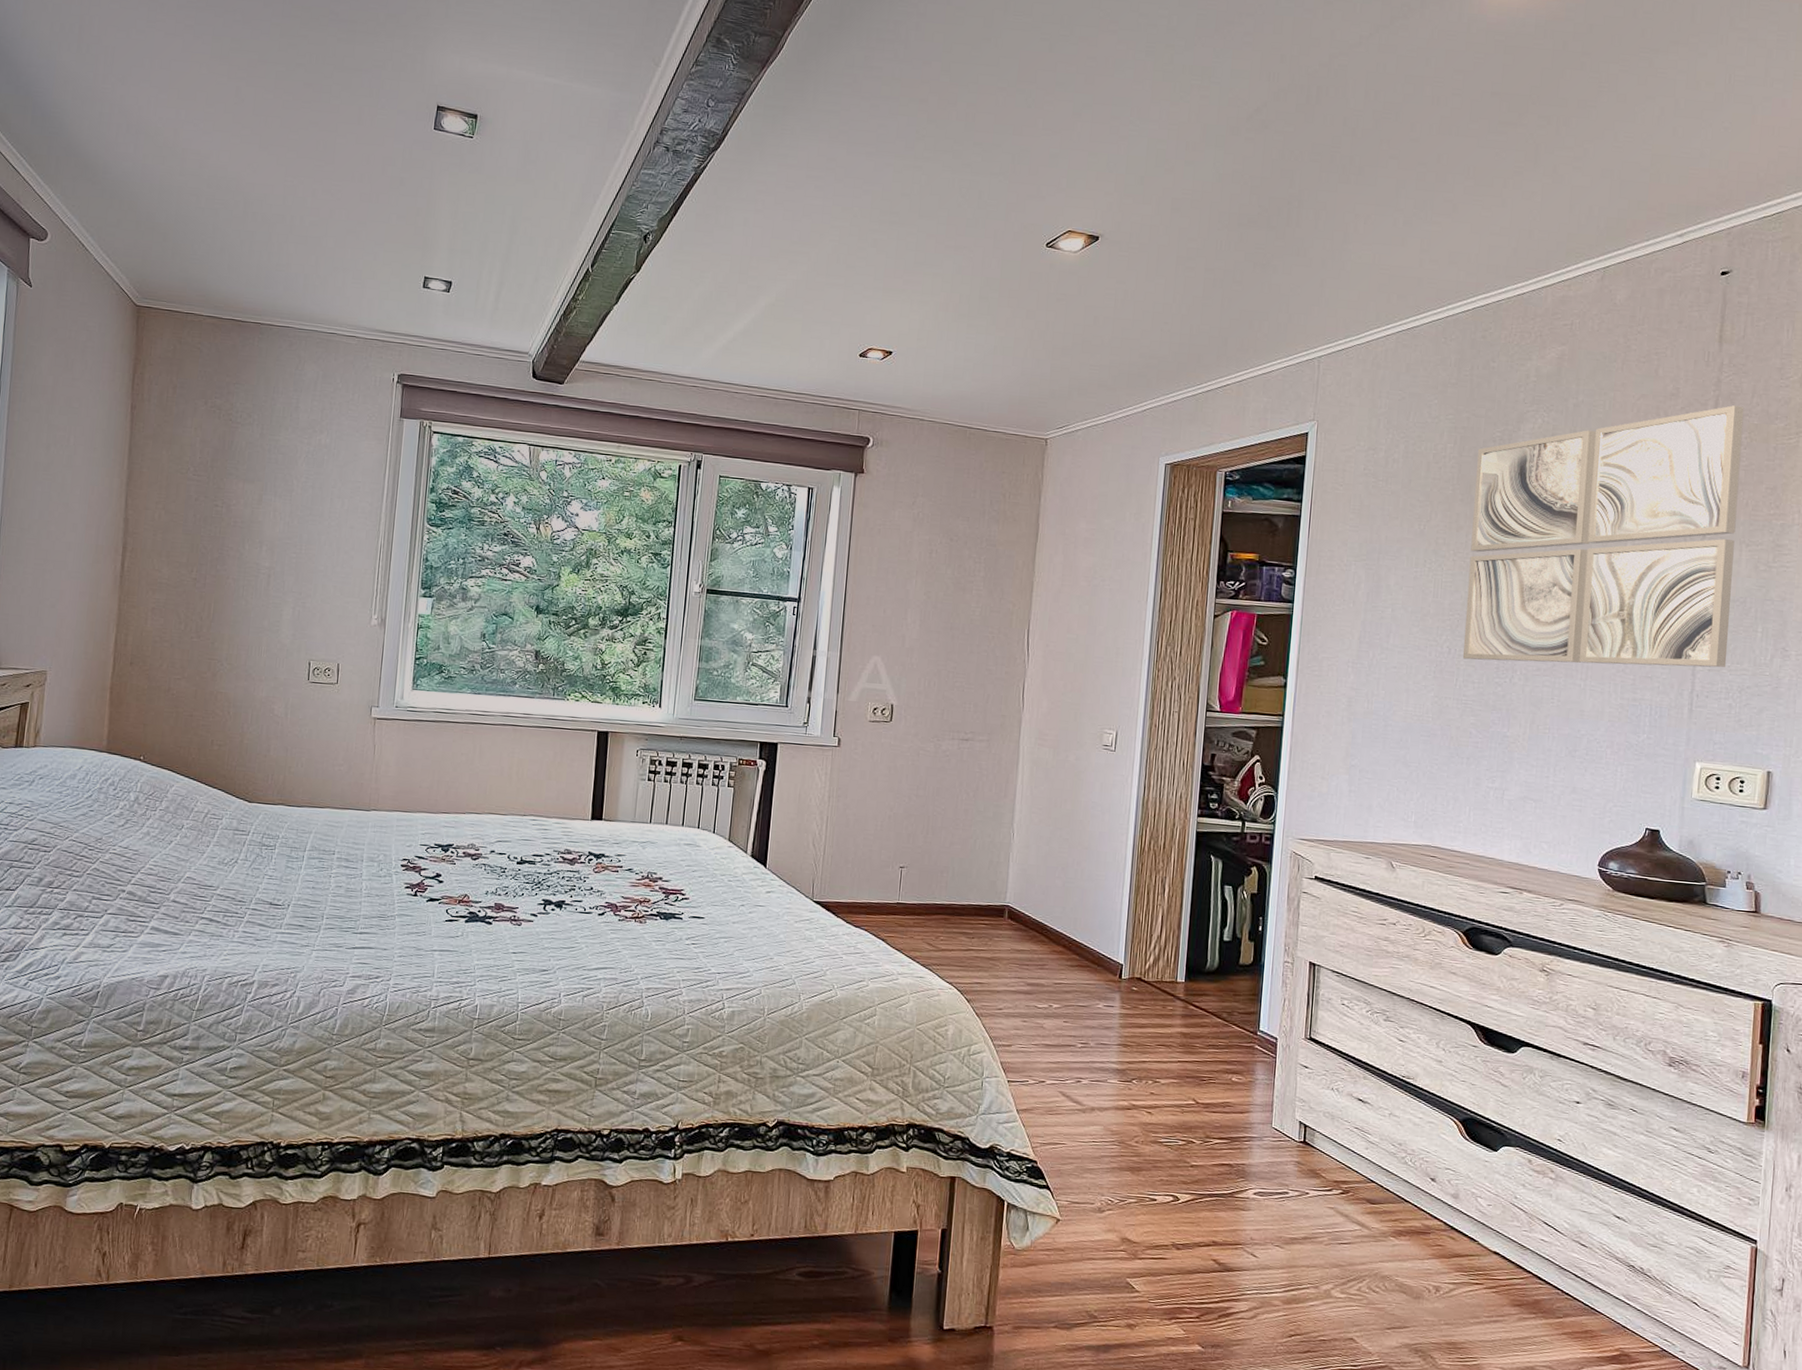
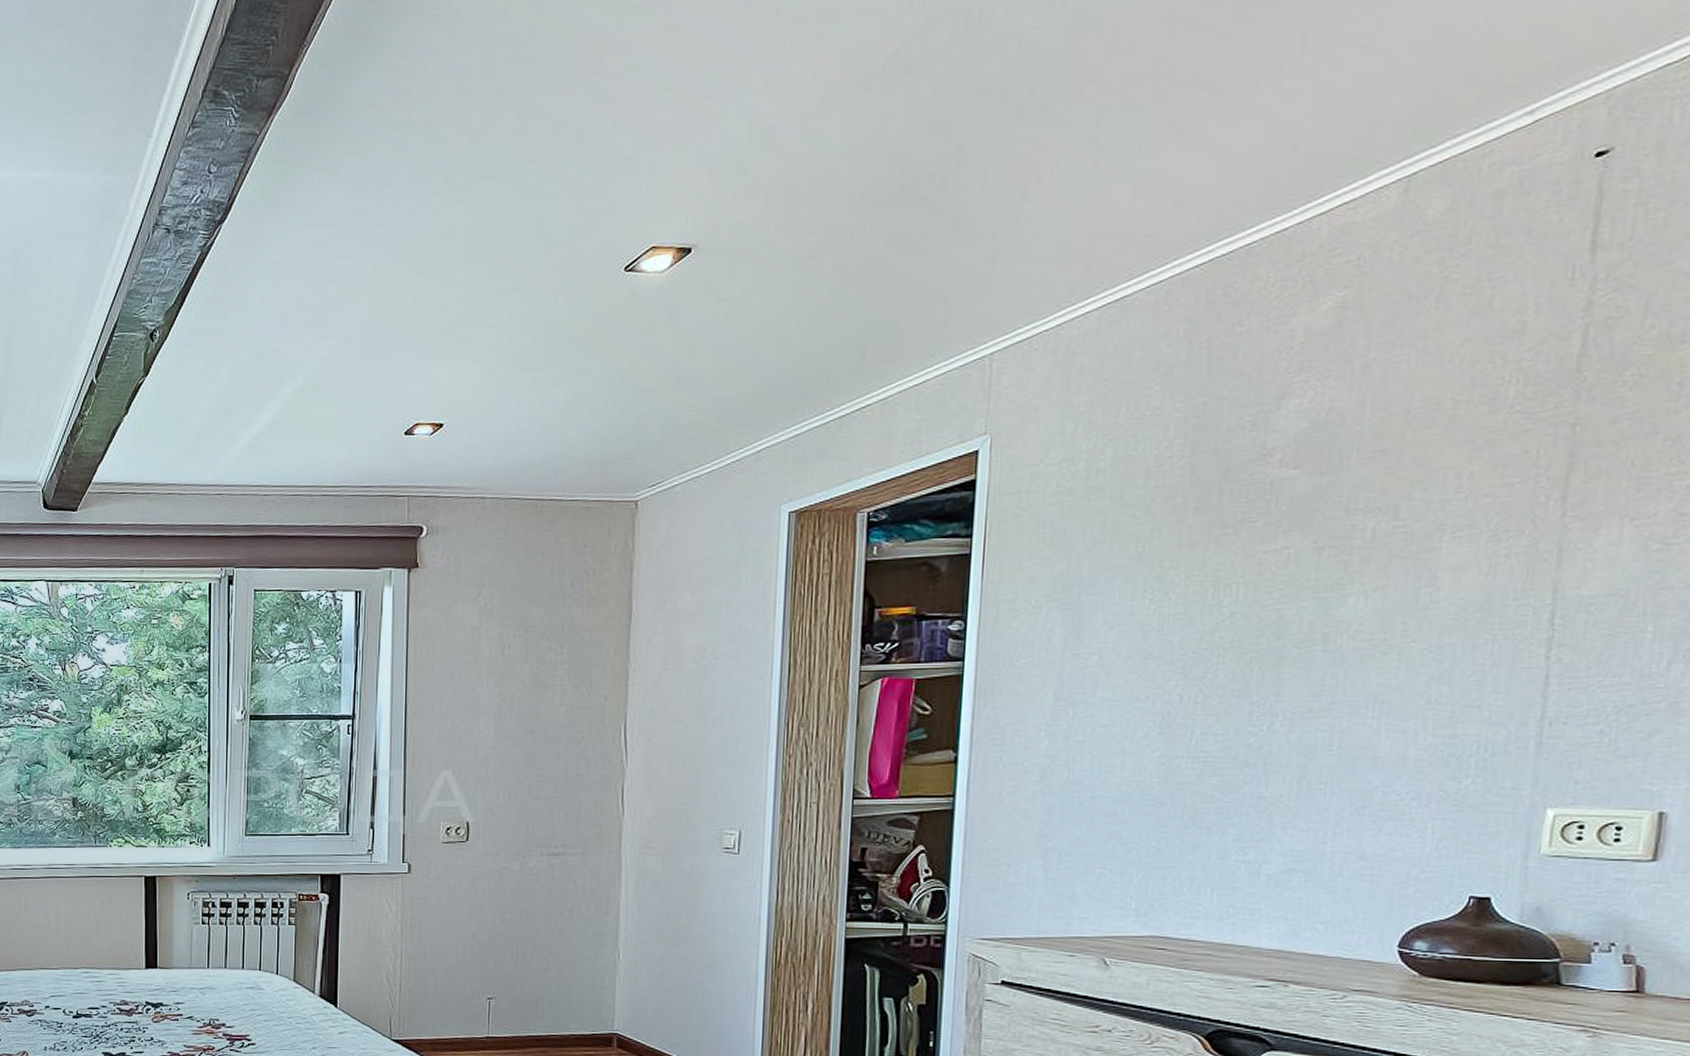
wall art: present [1462,405,1744,668] -> none [1199,333,1631,707]

